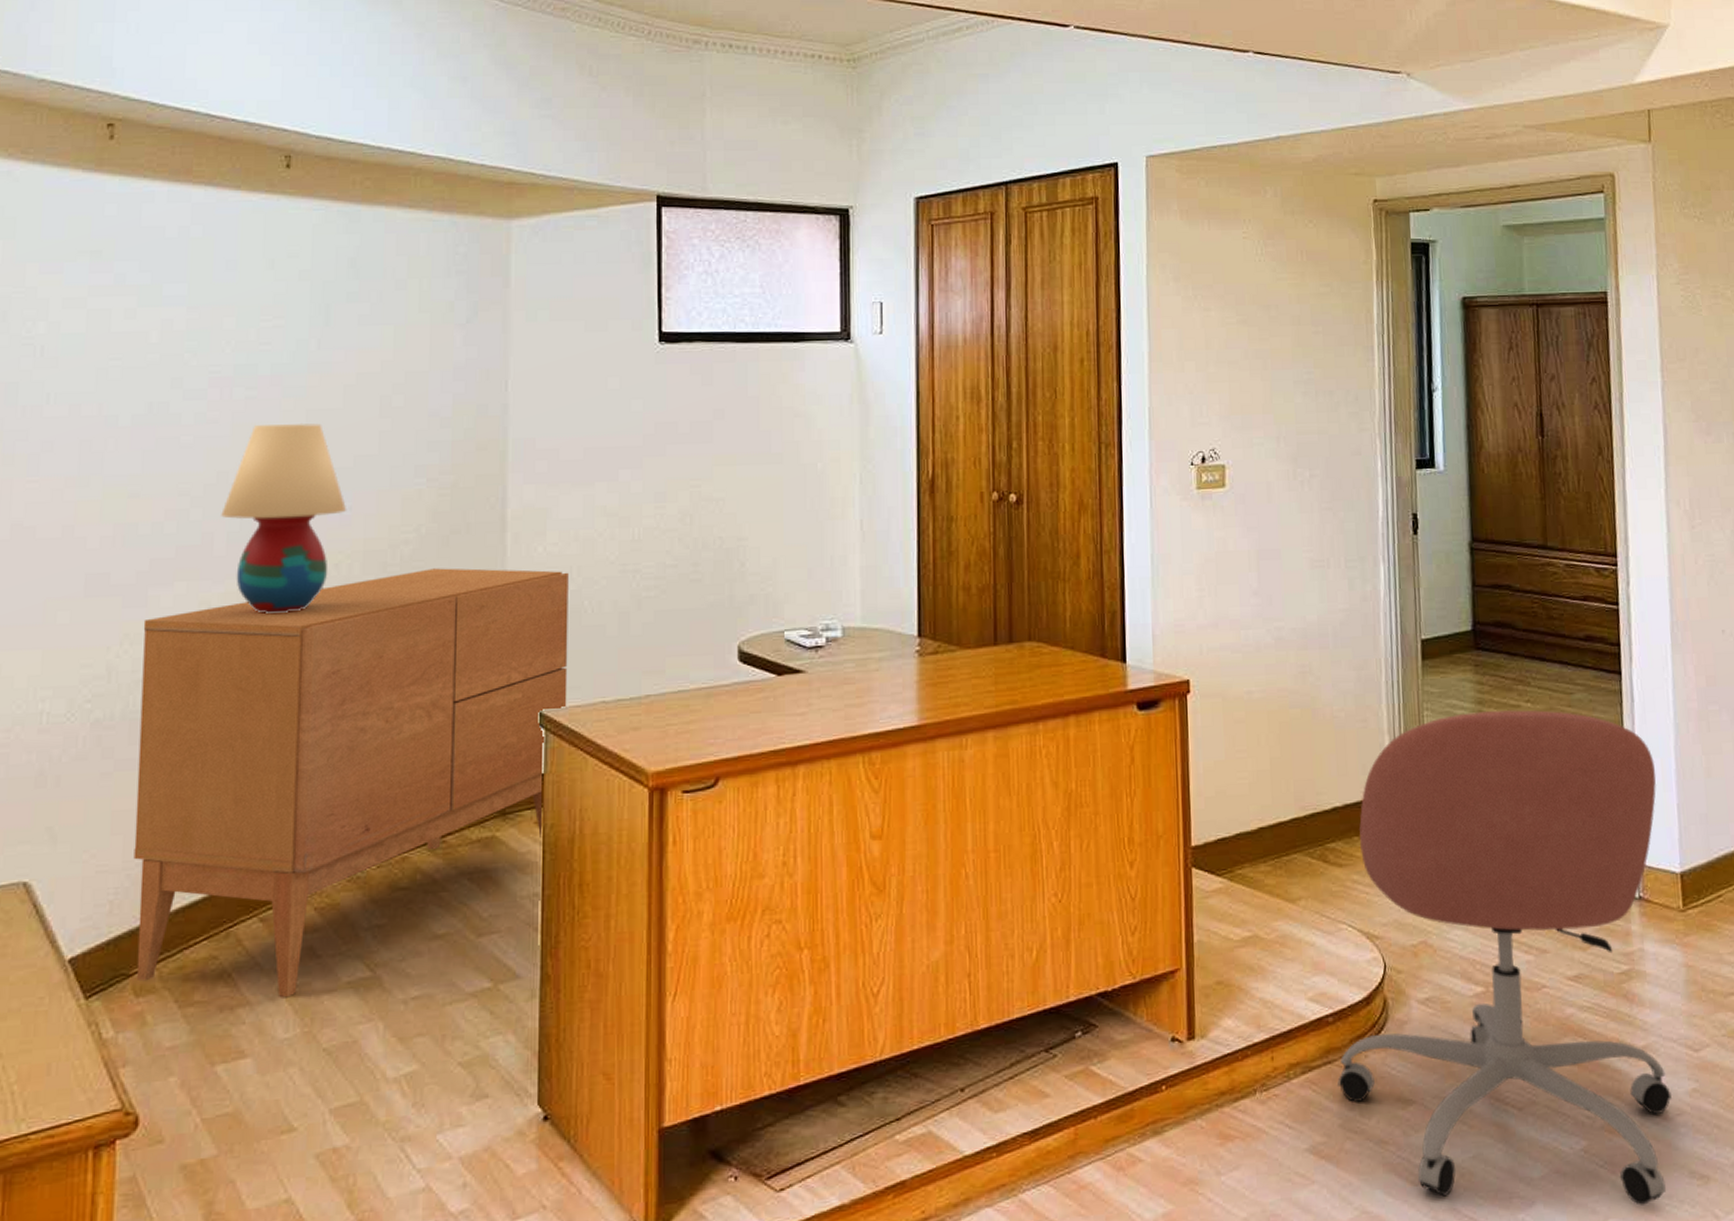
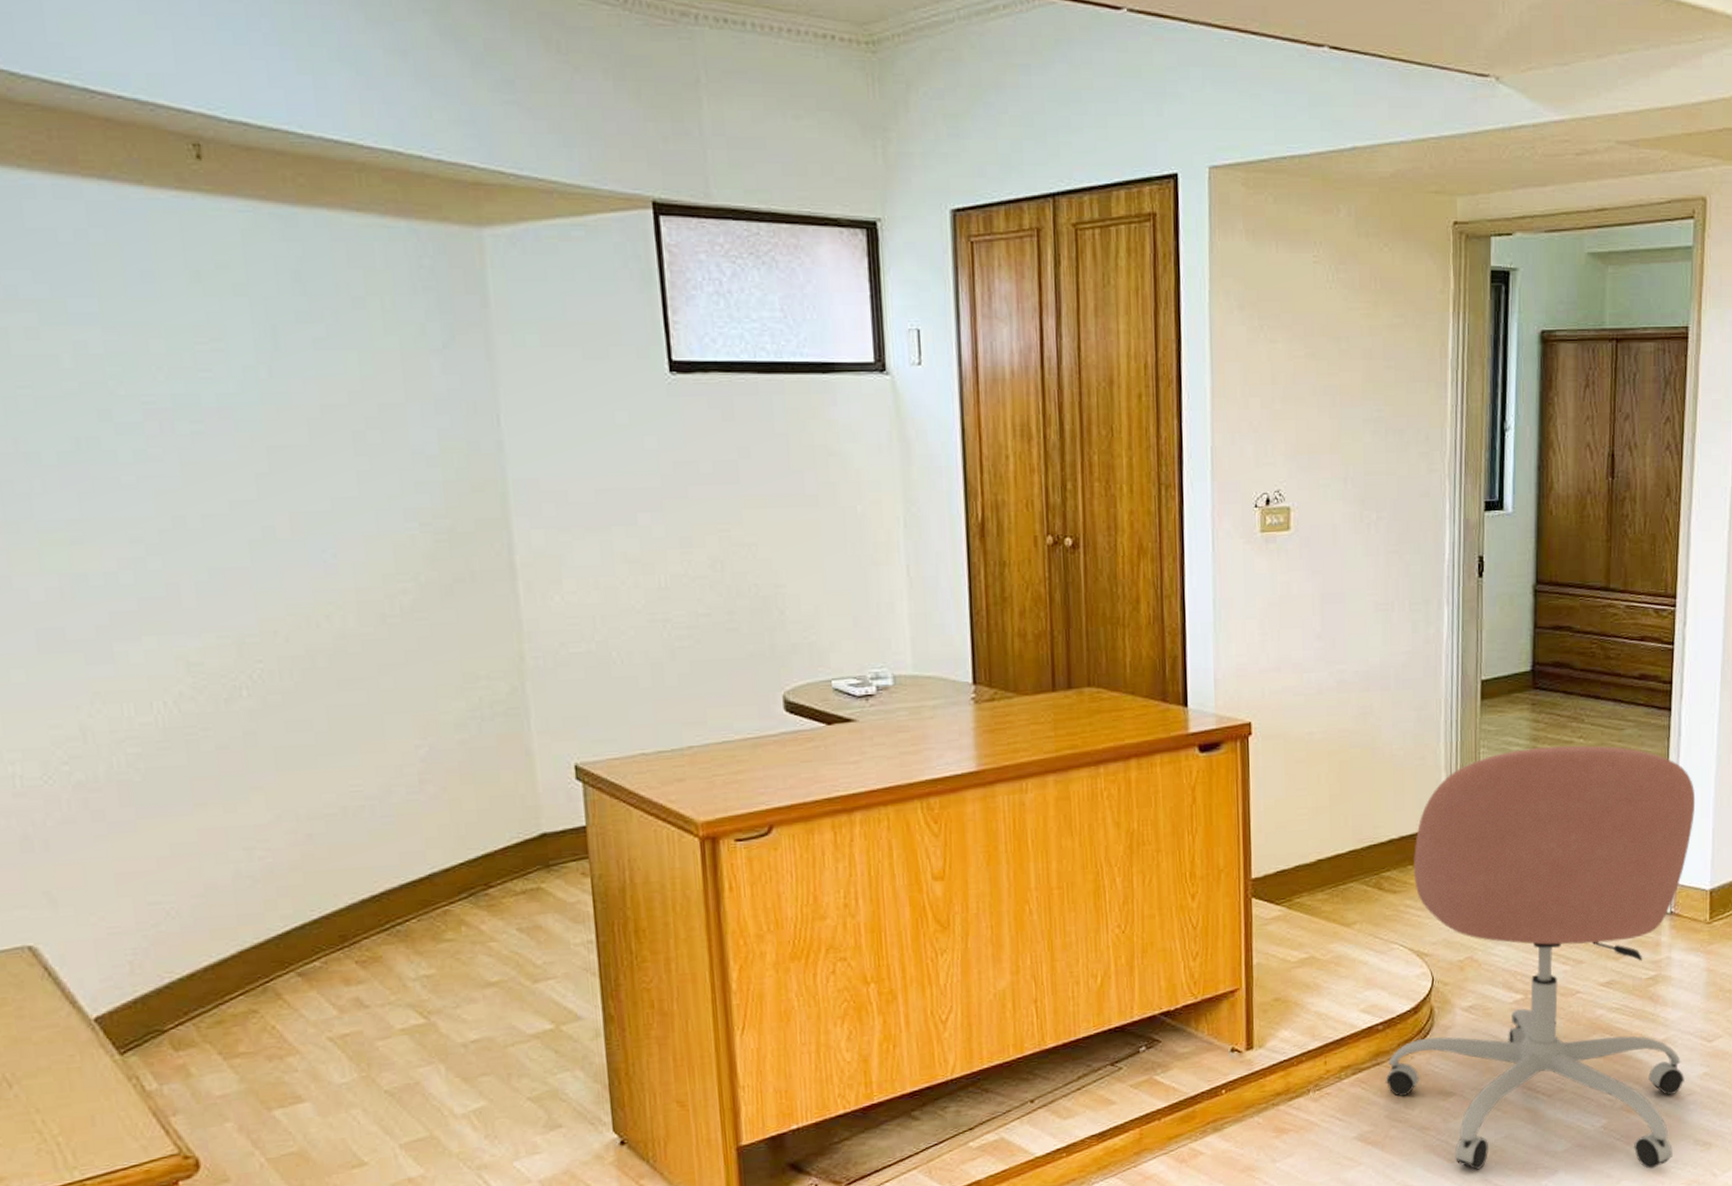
sideboard: present [133,568,569,998] -> none [113,619,605,1046]
table lamp: present [221,422,347,614] -> none [184,461,332,669]

